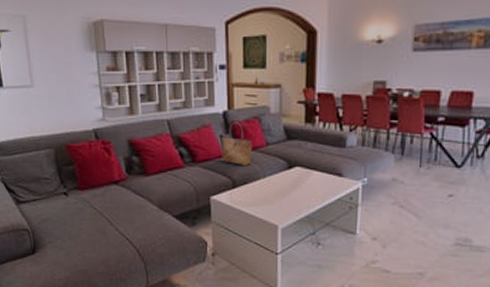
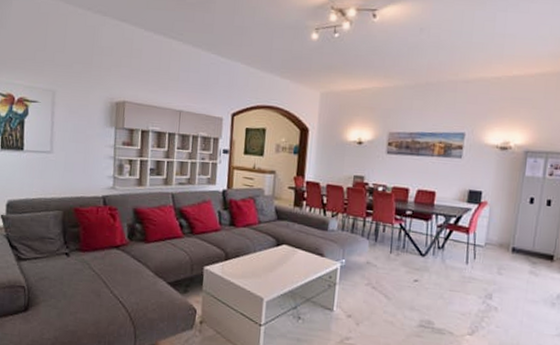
tote bag: present [222,122,253,165] -> none [217,200,247,240]

